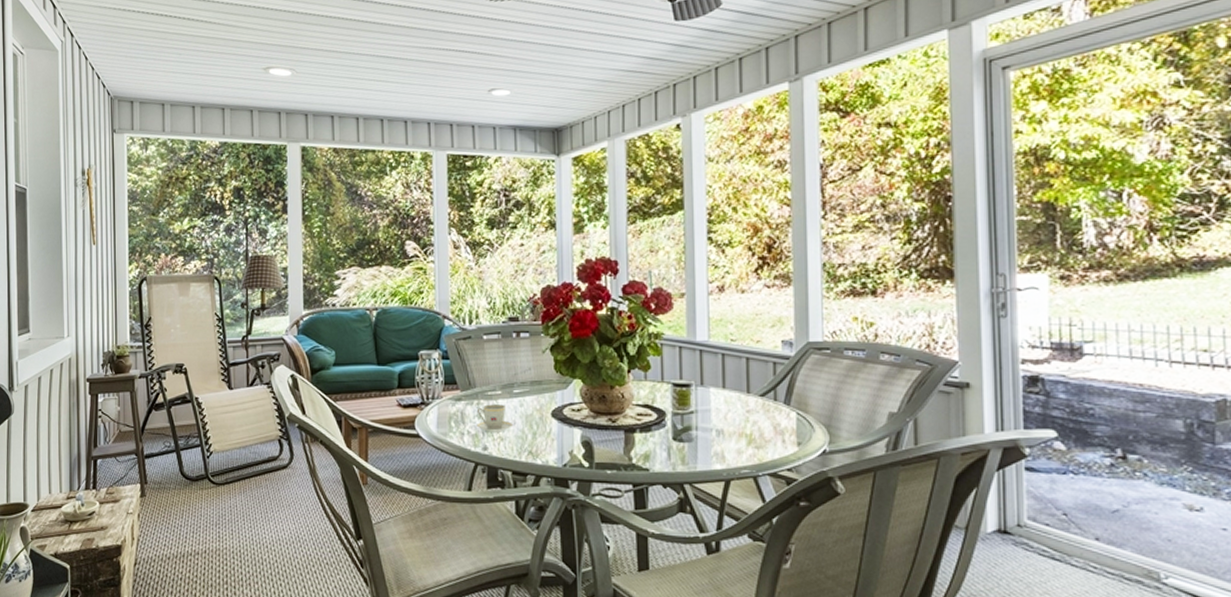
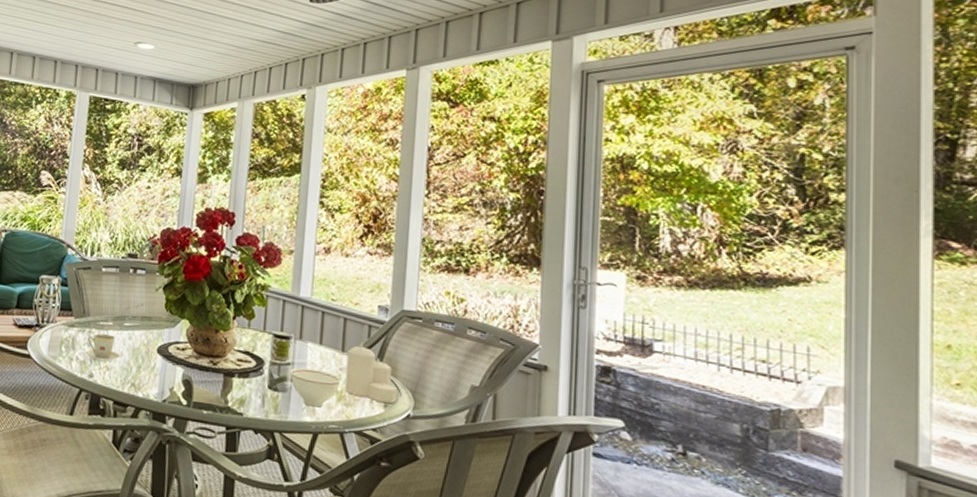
bowl: none [694,414,749,454] -> present [290,367,341,408]
candle: none [753,380,810,440] -> present [344,342,397,403]

